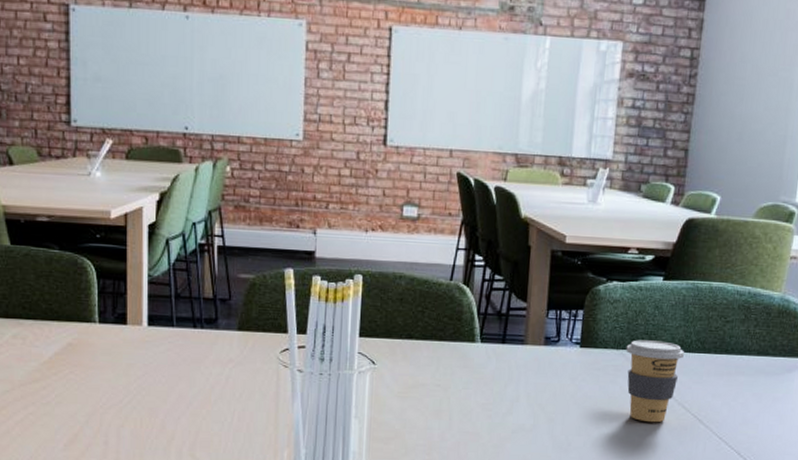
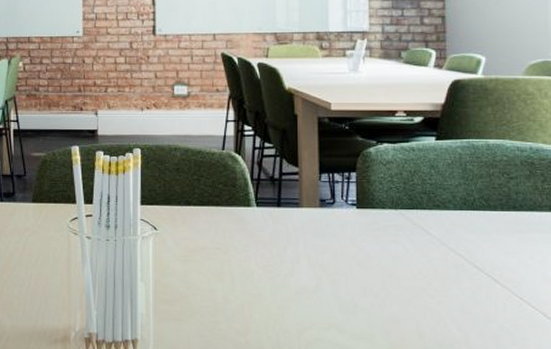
coffee cup: present [626,340,685,423] -> none [405,199,469,283]

